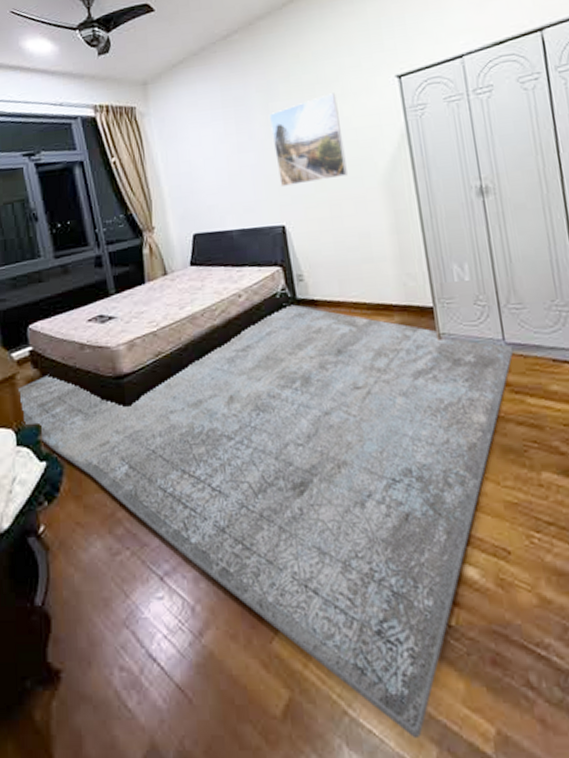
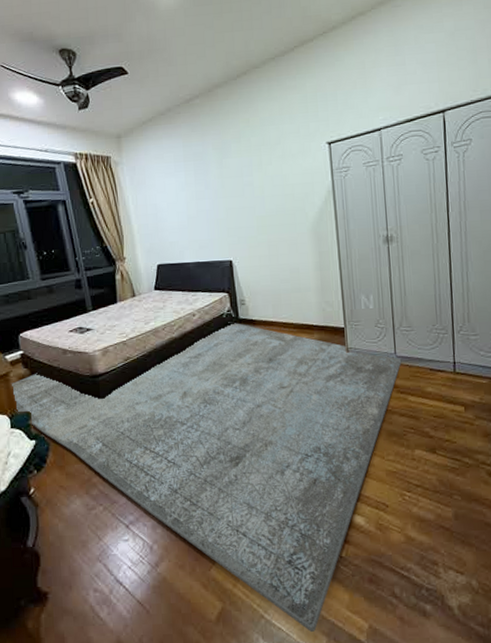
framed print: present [270,93,347,186] -> none [223,154,284,229]

